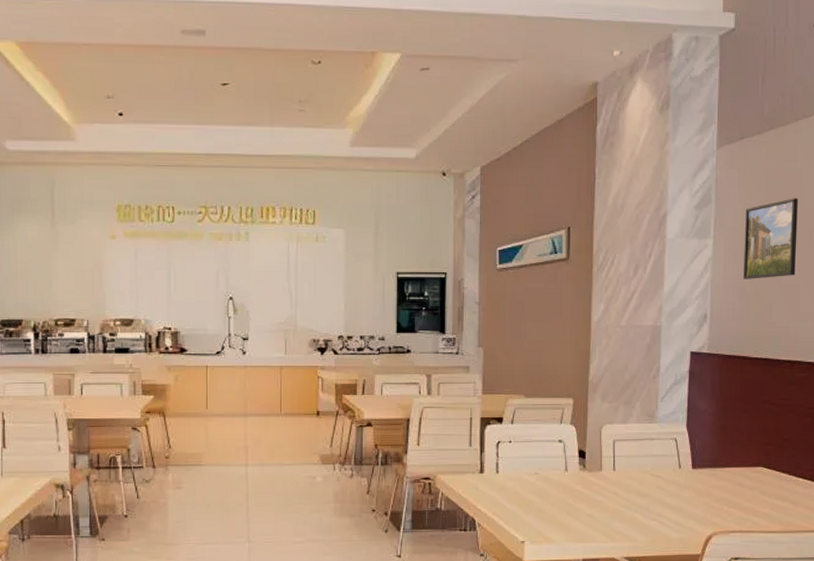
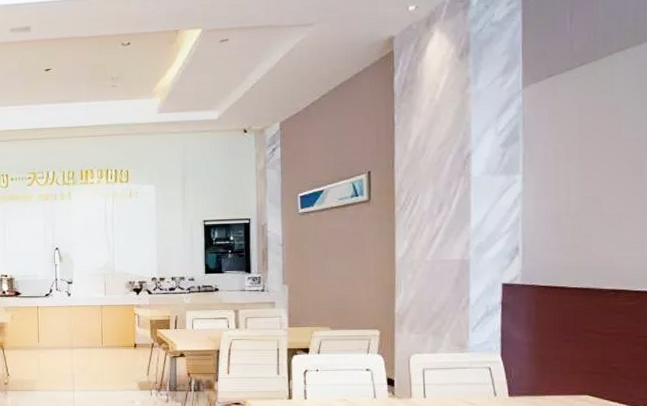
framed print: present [744,198,798,279] -> none [556,129,618,212]

